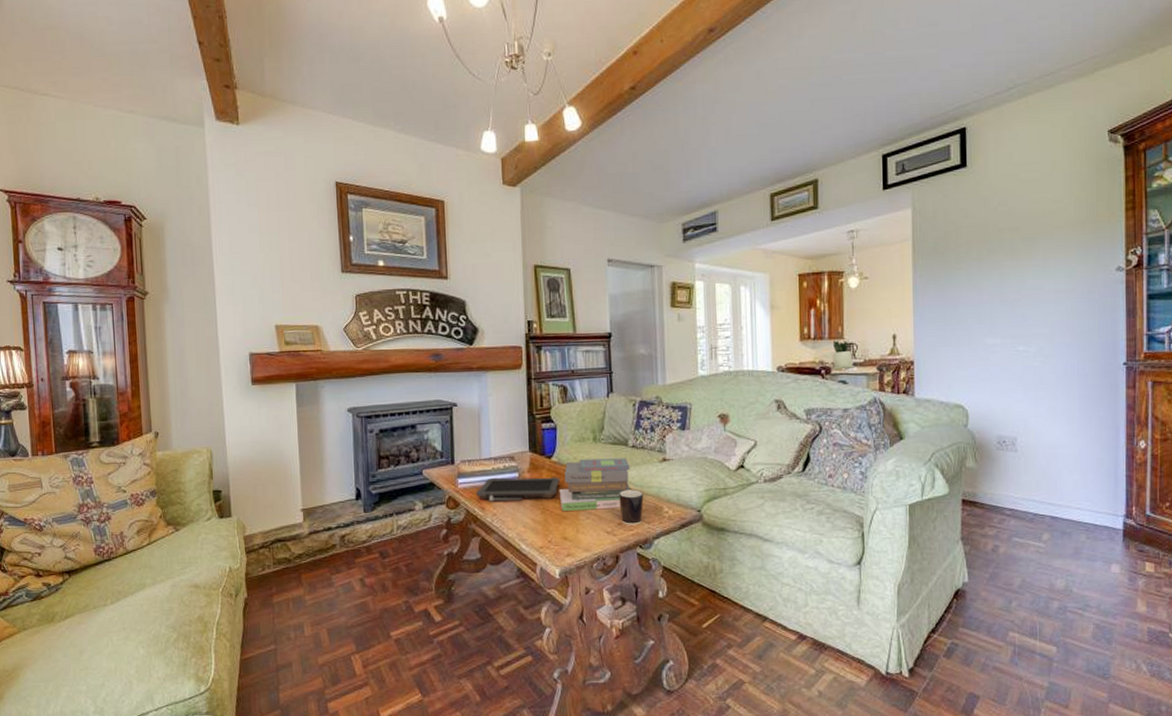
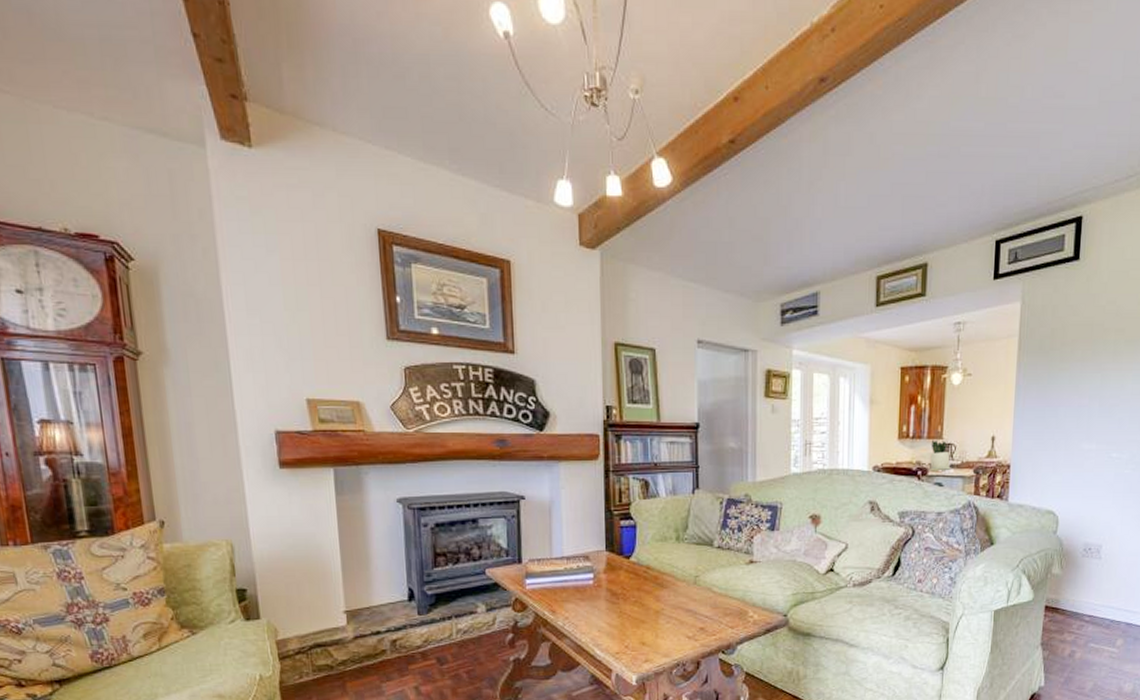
tablet: present [476,477,560,502] -> none [546,578,639,604]
books: present [559,458,630,512] -> none [637,559,714,616]
mug: present [618,489,644,527] -> none [701,593,728,631]

